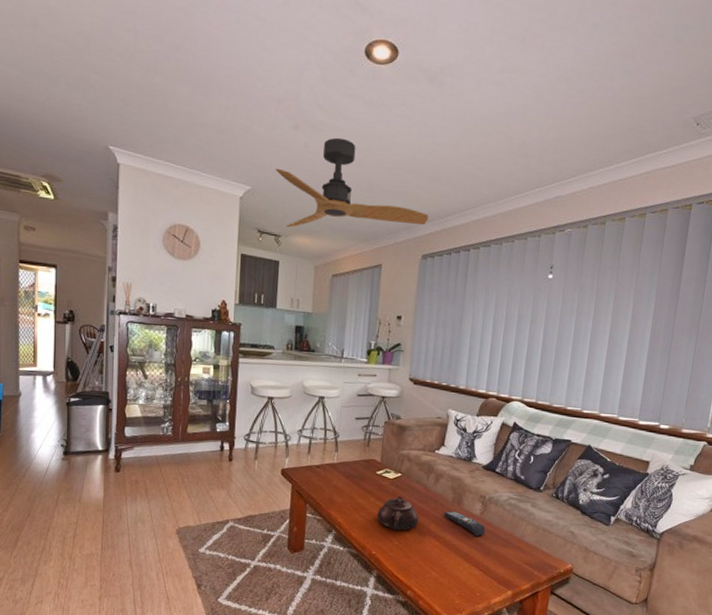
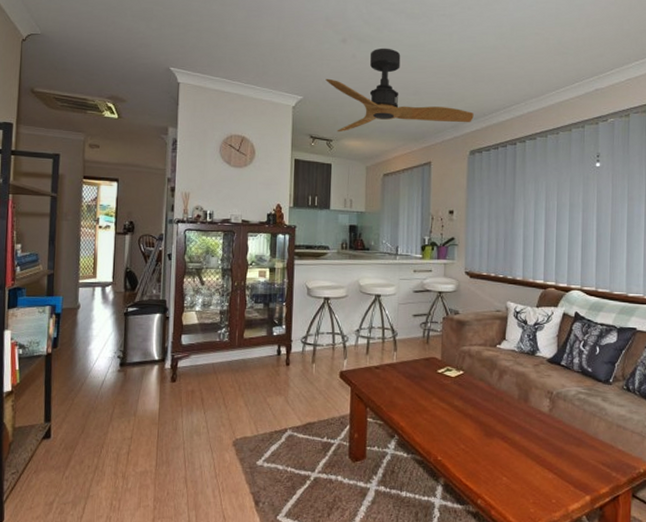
teapot: present [376,496,419,531] -> none [440,396,485,433]
remote control: present [443,510,486,536] -> none [510,408,556,436]

